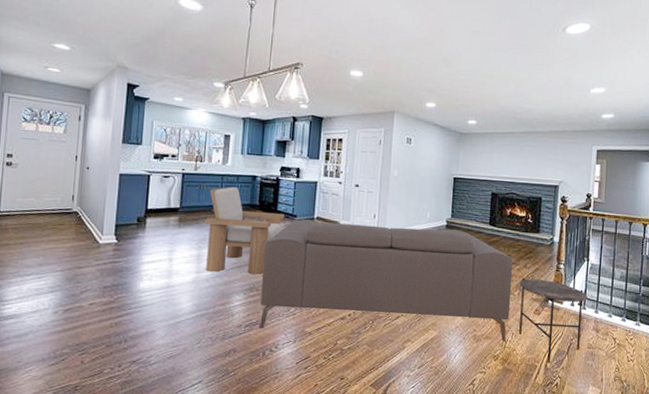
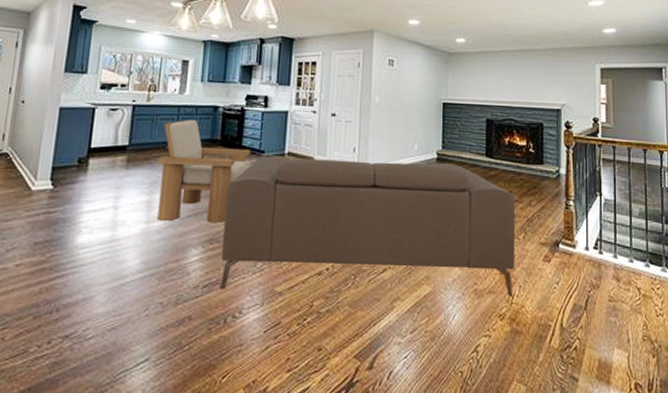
side table: present [519,279,588,364] -> none [524,219,604,322]

